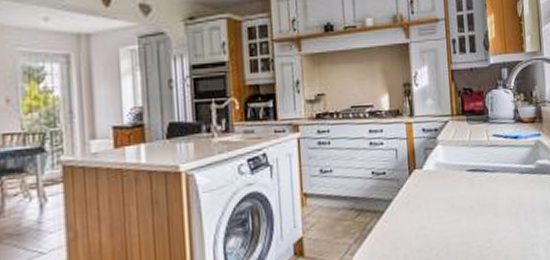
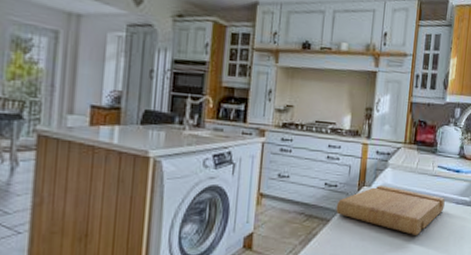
cutting board: none [388,164,508,215] -> present [336,184,445,235]

